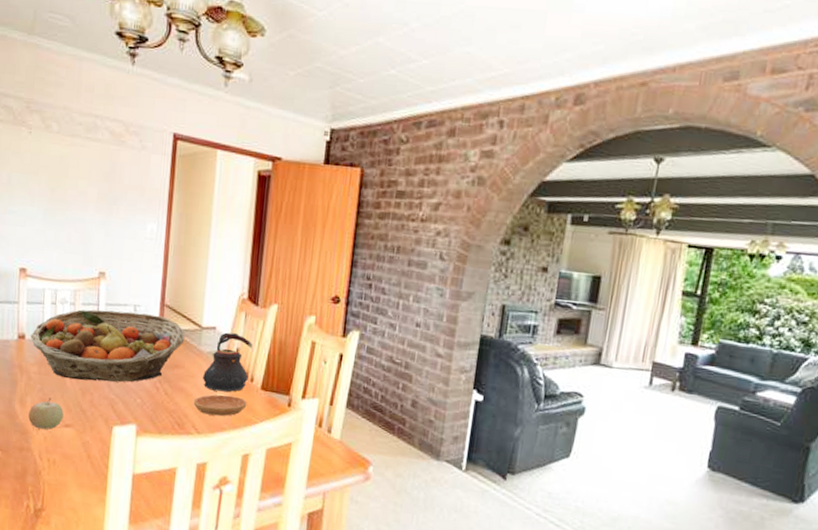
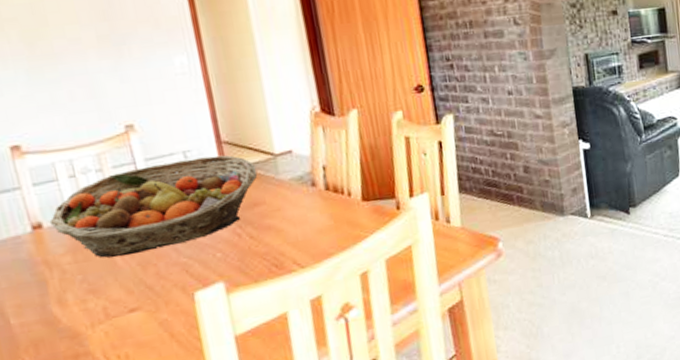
fruit: present [28,398,64,430] -> none [74,286,125,327]
saucer: present [193,394,247,417] -> none [286,216,351,246]
teapot: present [203,332,253,393] -> none [291,151,345,218]

